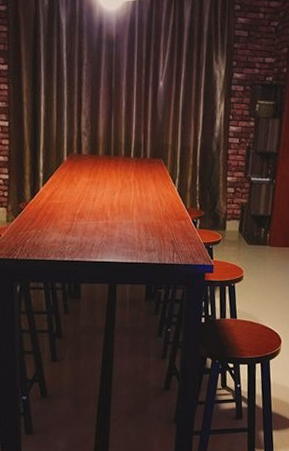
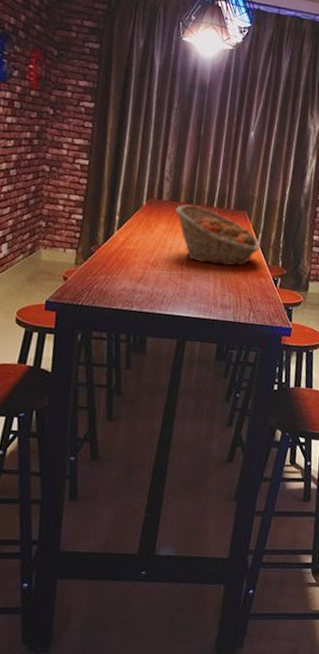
fruit basket: none [95,157,178,212] -> present [175,204,260,267]

